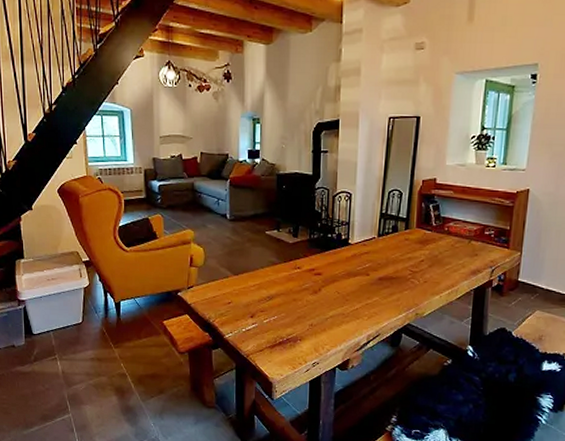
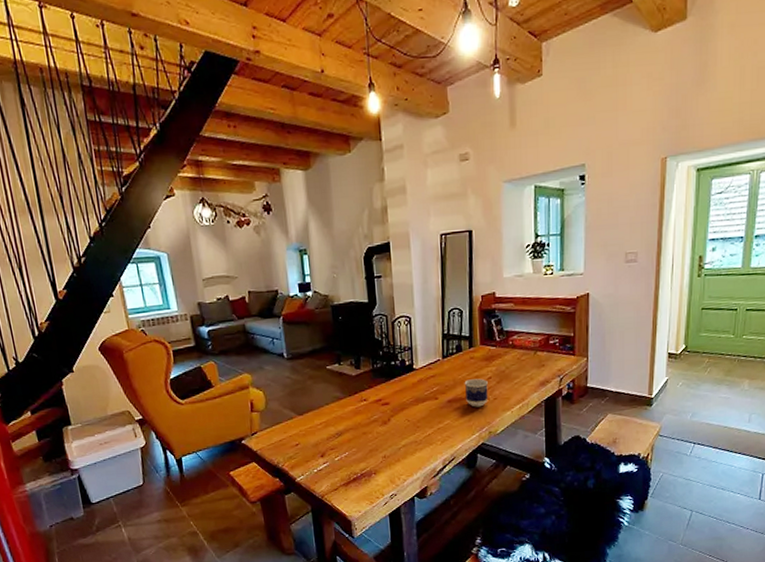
cup: none [396,260,420,288] -> present [464,378,488,407]

